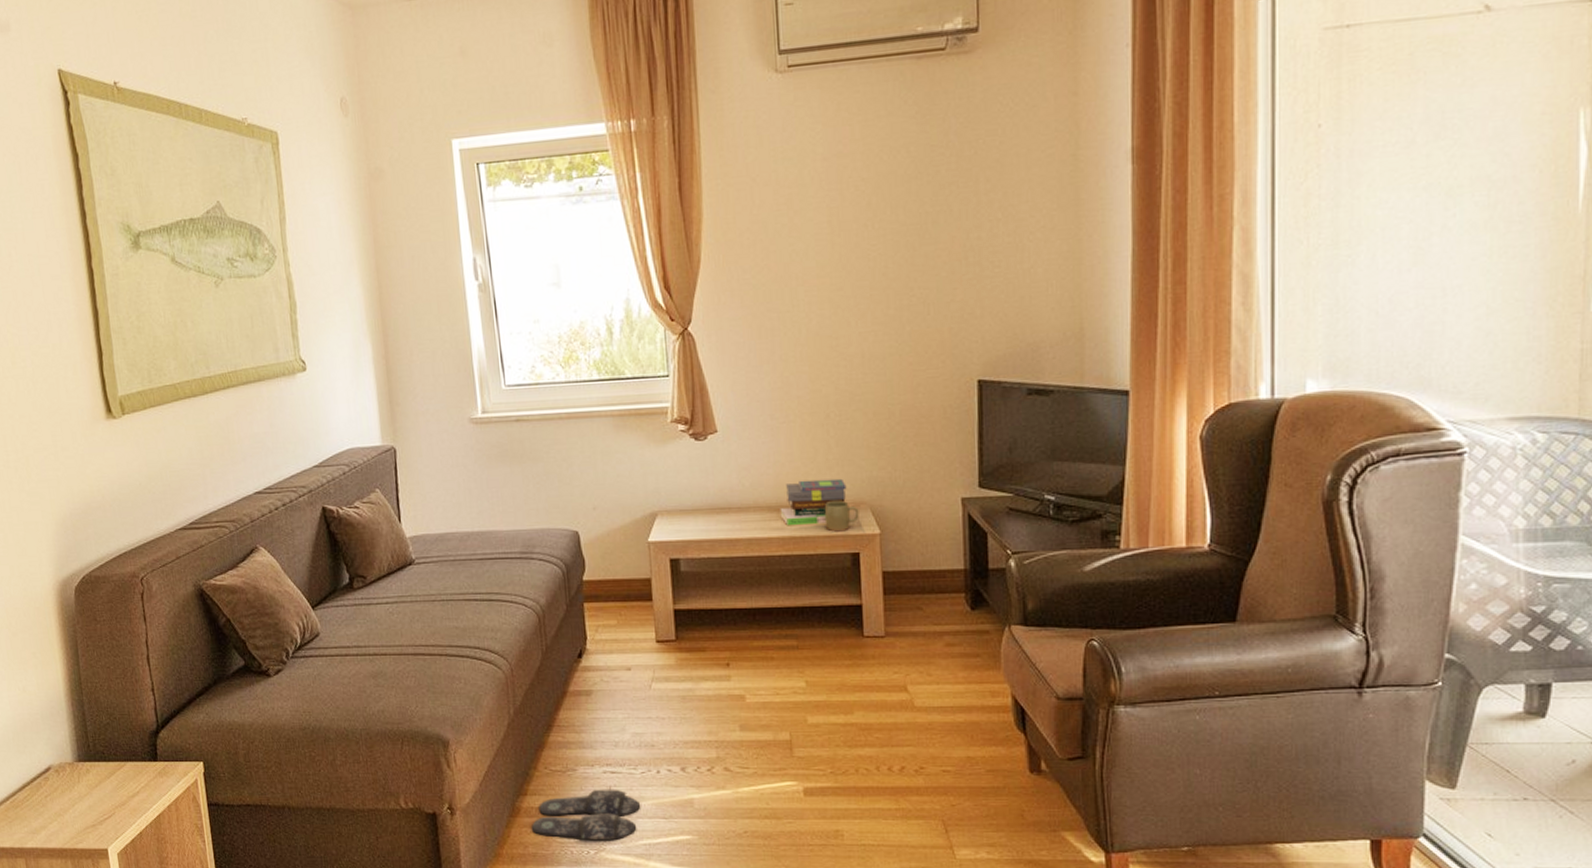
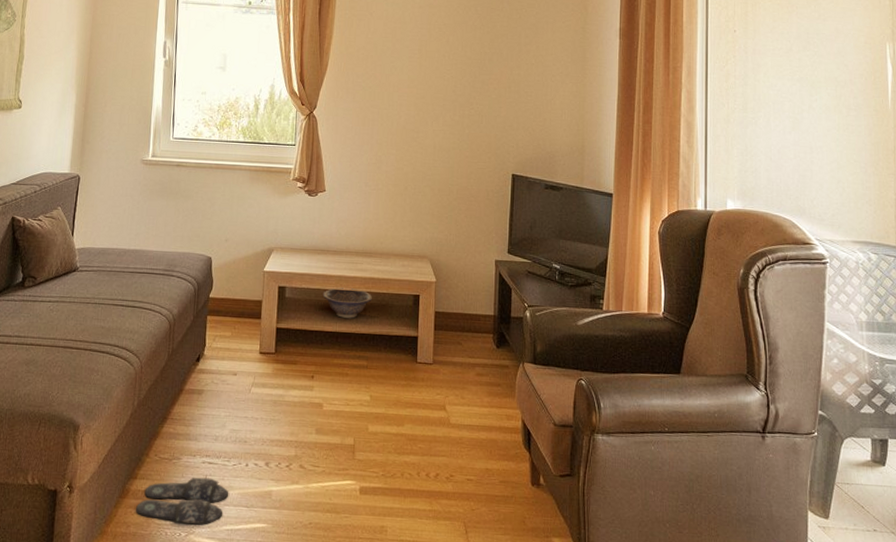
decorative bowl: none [729,552,795,590] -> present [322,287,372,318]
books: present [780,478,847,526] -> none [364,234,415,270]
mug: present [824,500,859,532] -> none [396,252,422,277]

